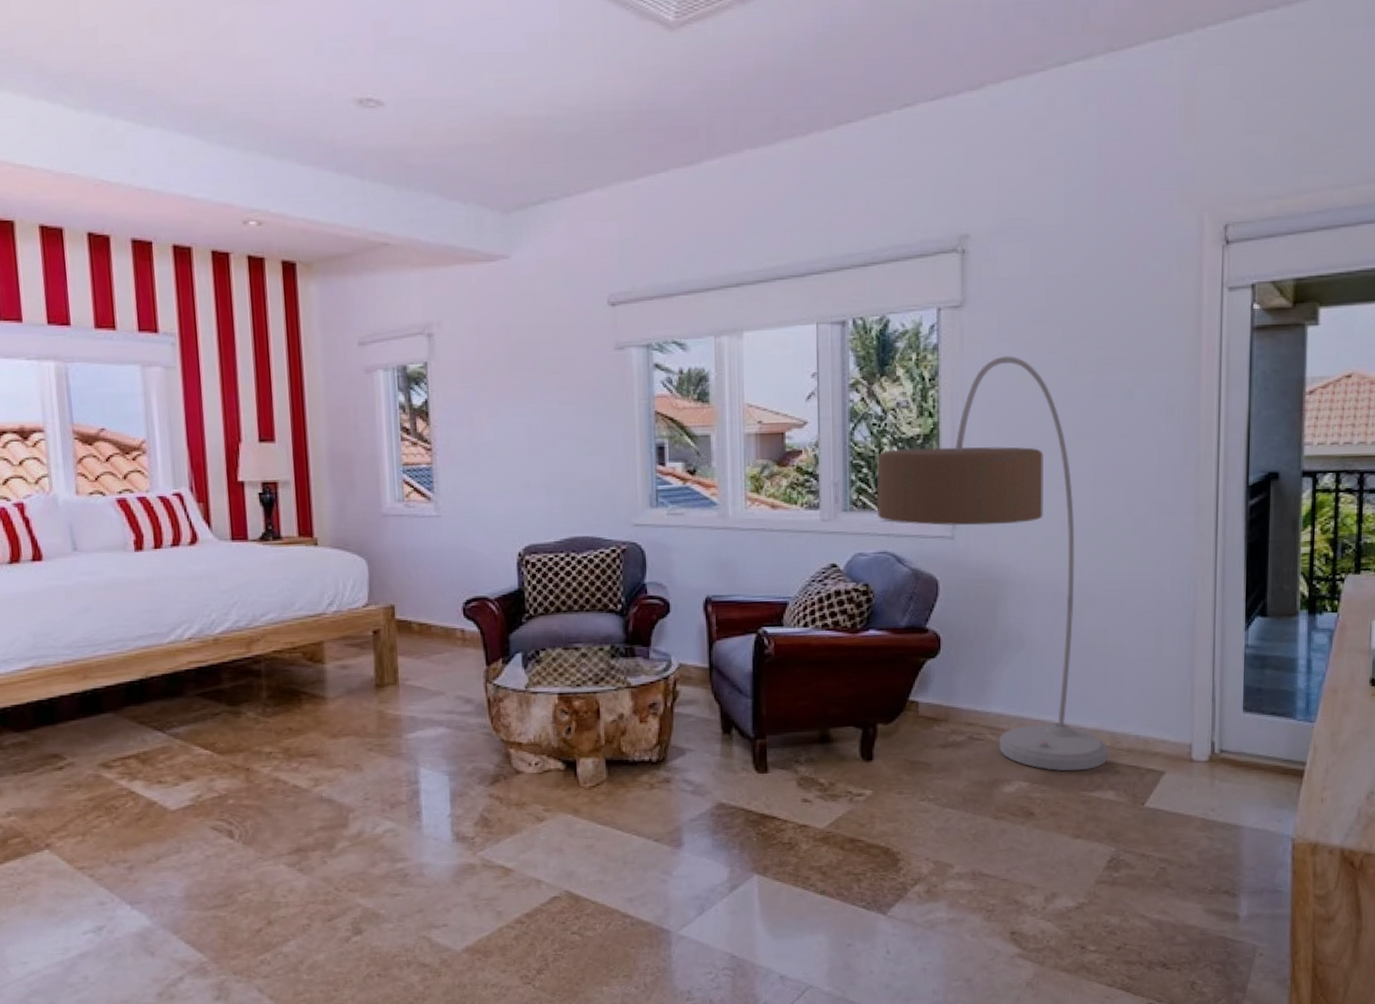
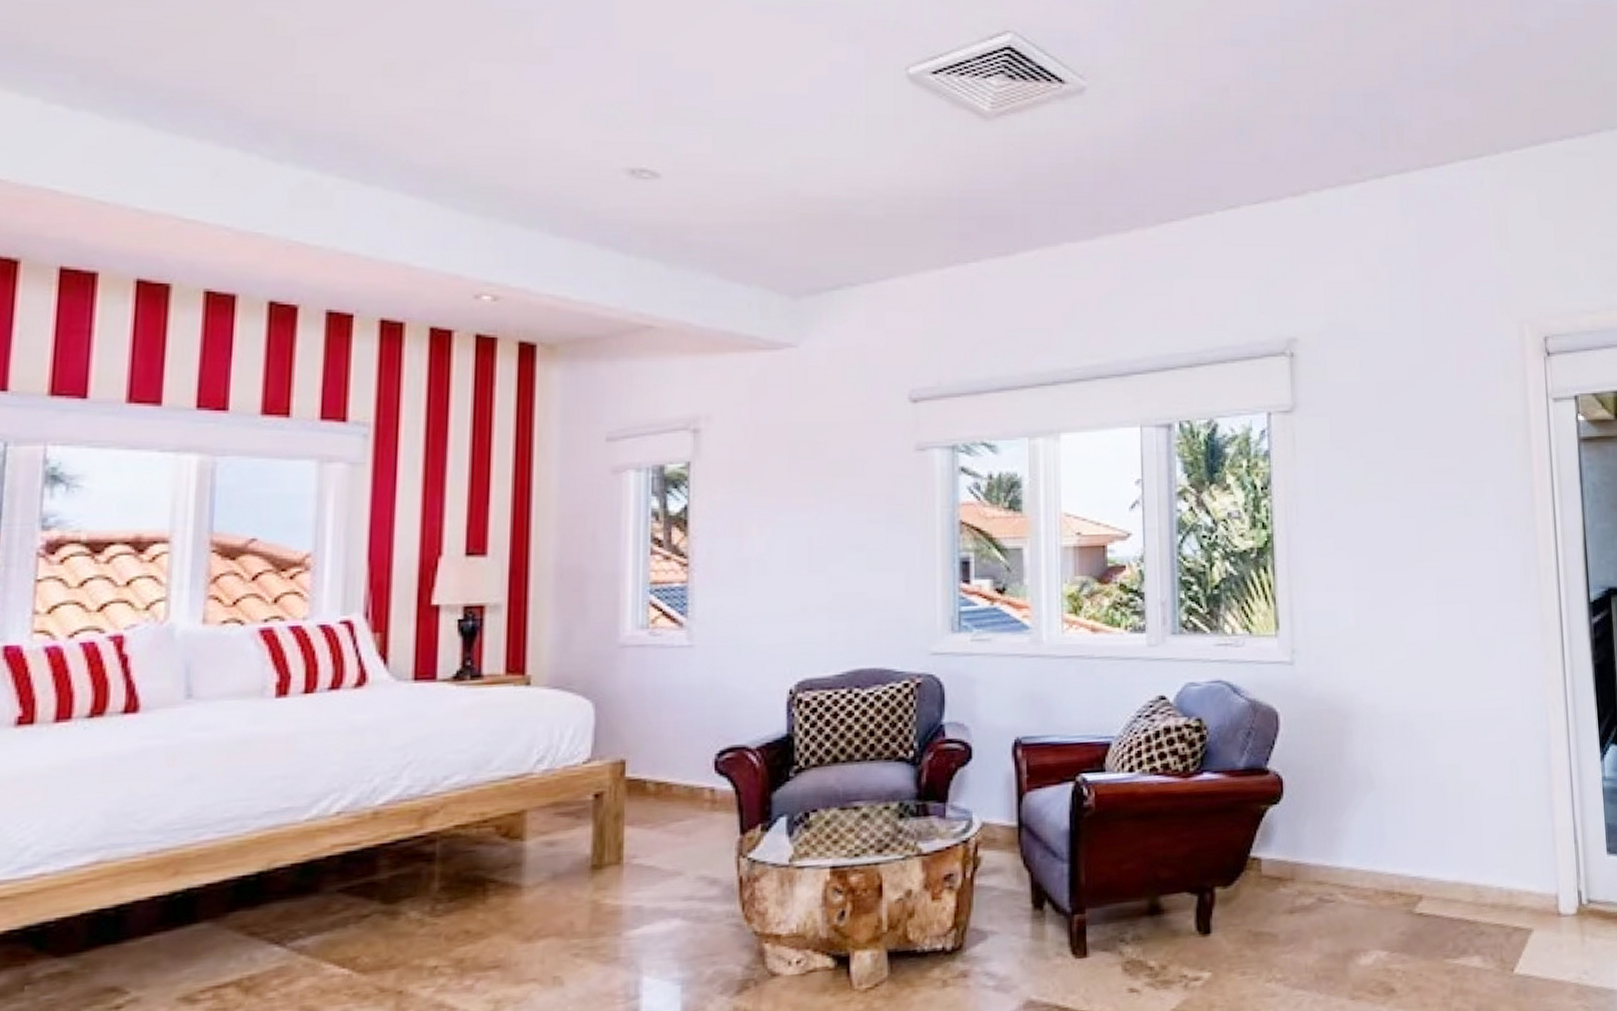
floor lamp: present [876,356,1108,771] -> none [1208,464,1471,935]

